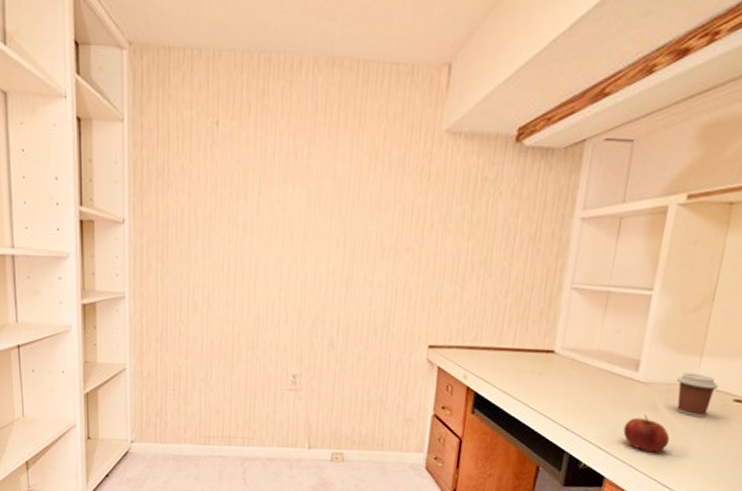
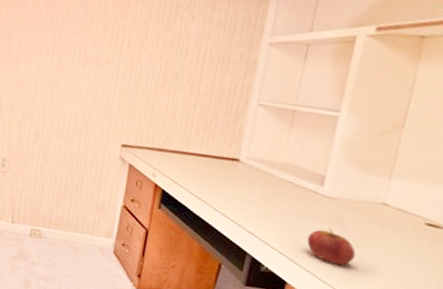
coffee cup: present [676,372,718,418] -> none [363,192,409,238]

